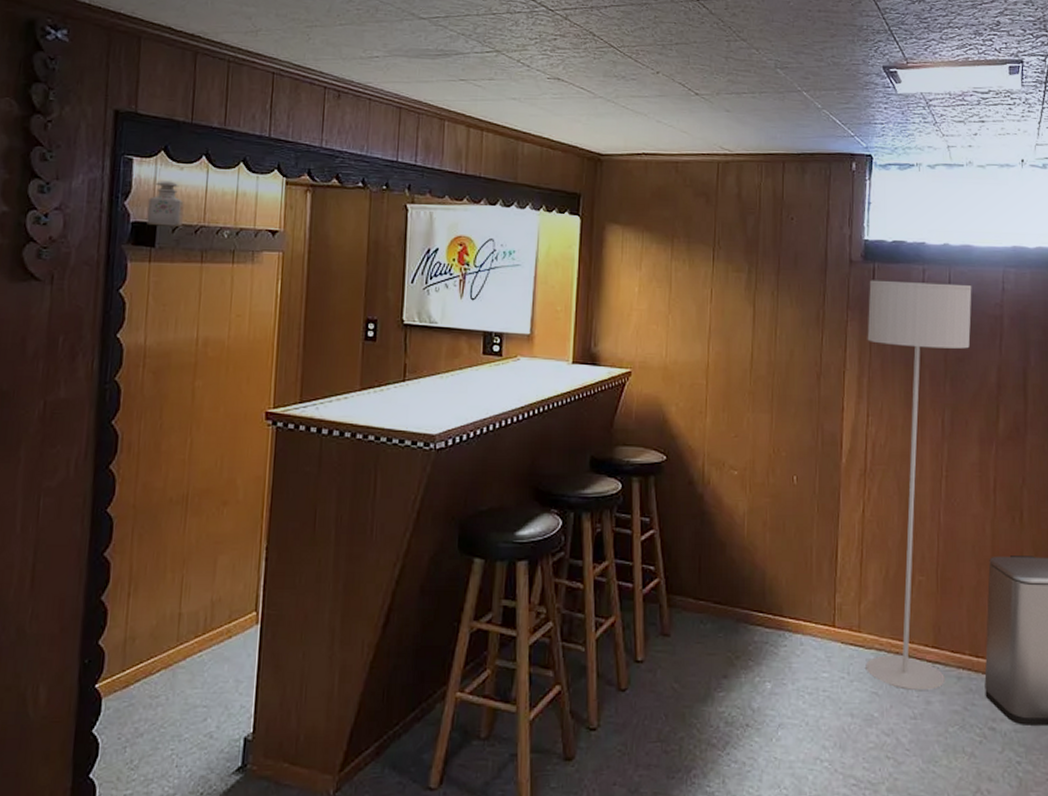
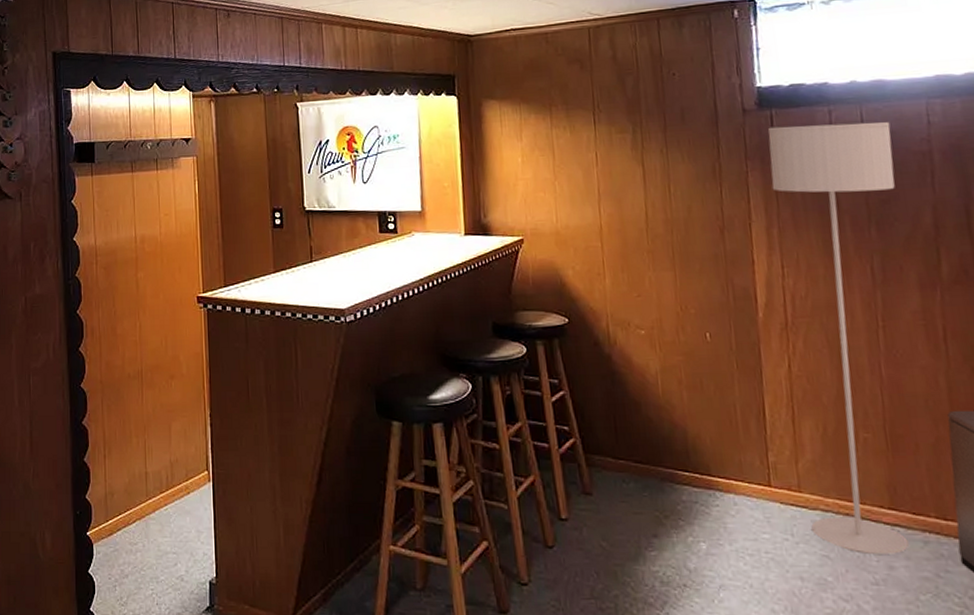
decorative bottle: present [146,181,185,227] -> none [86,106,115,145]

